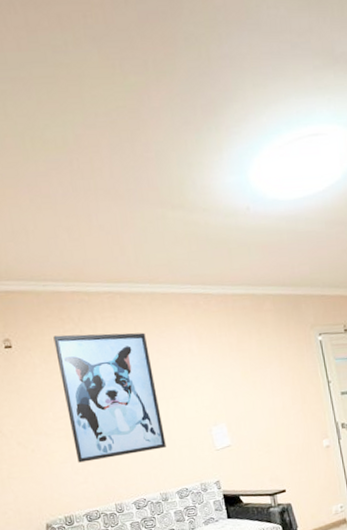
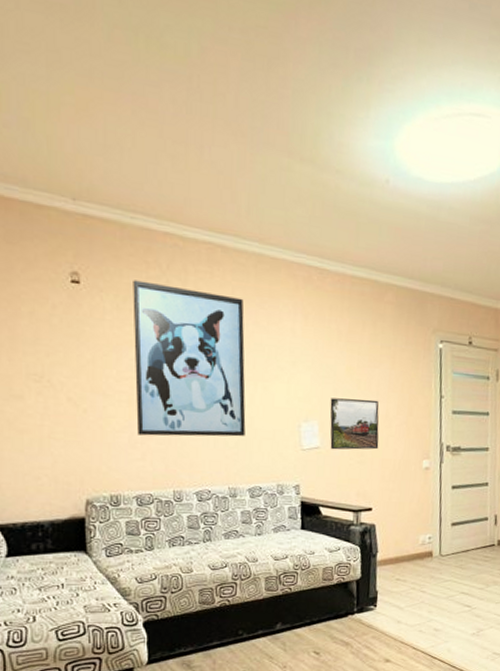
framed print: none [233,395,282,446] -> present [330,398,379,450]

